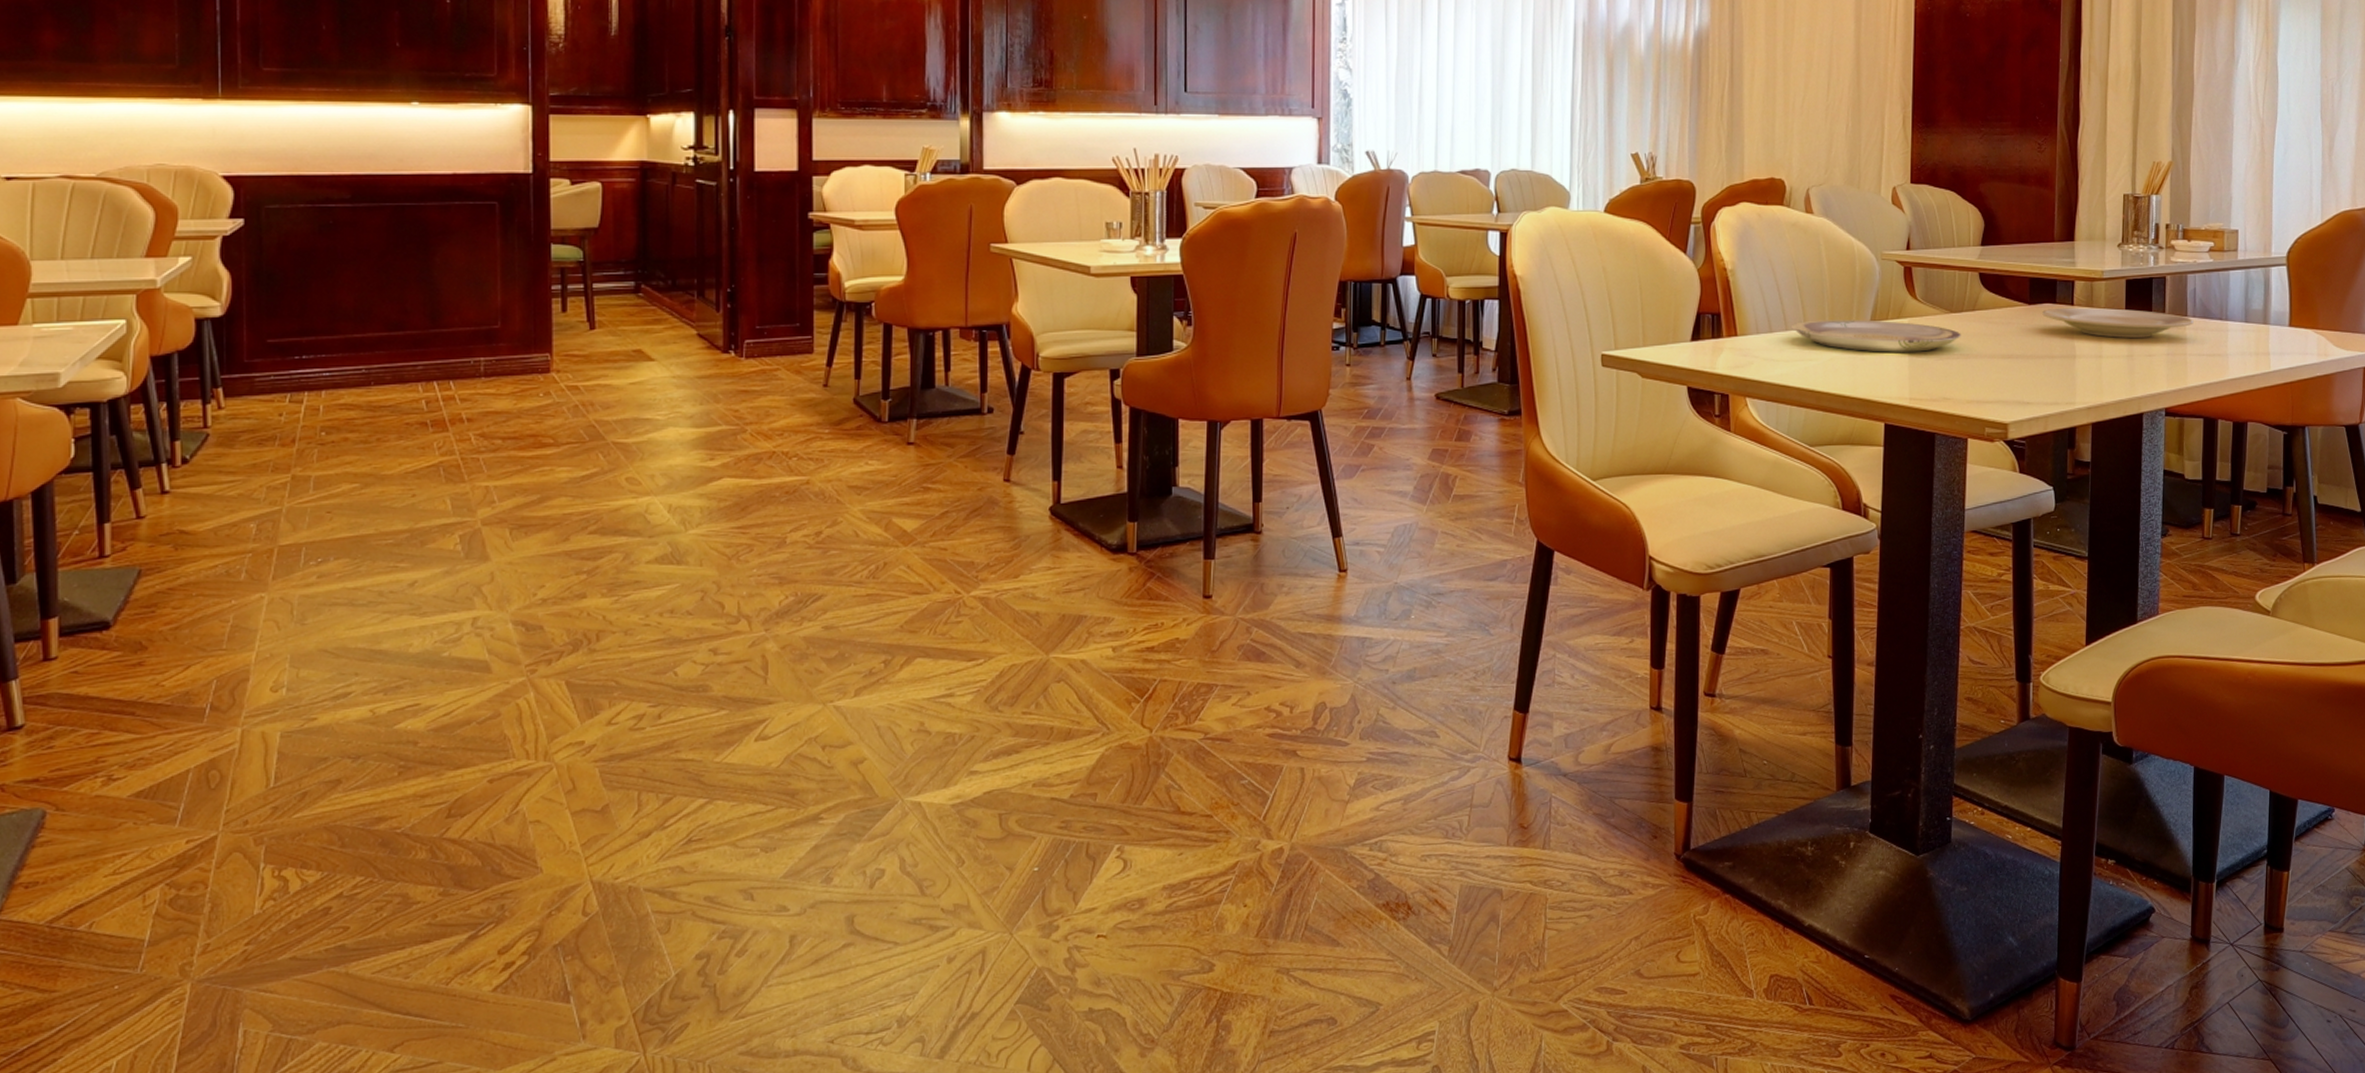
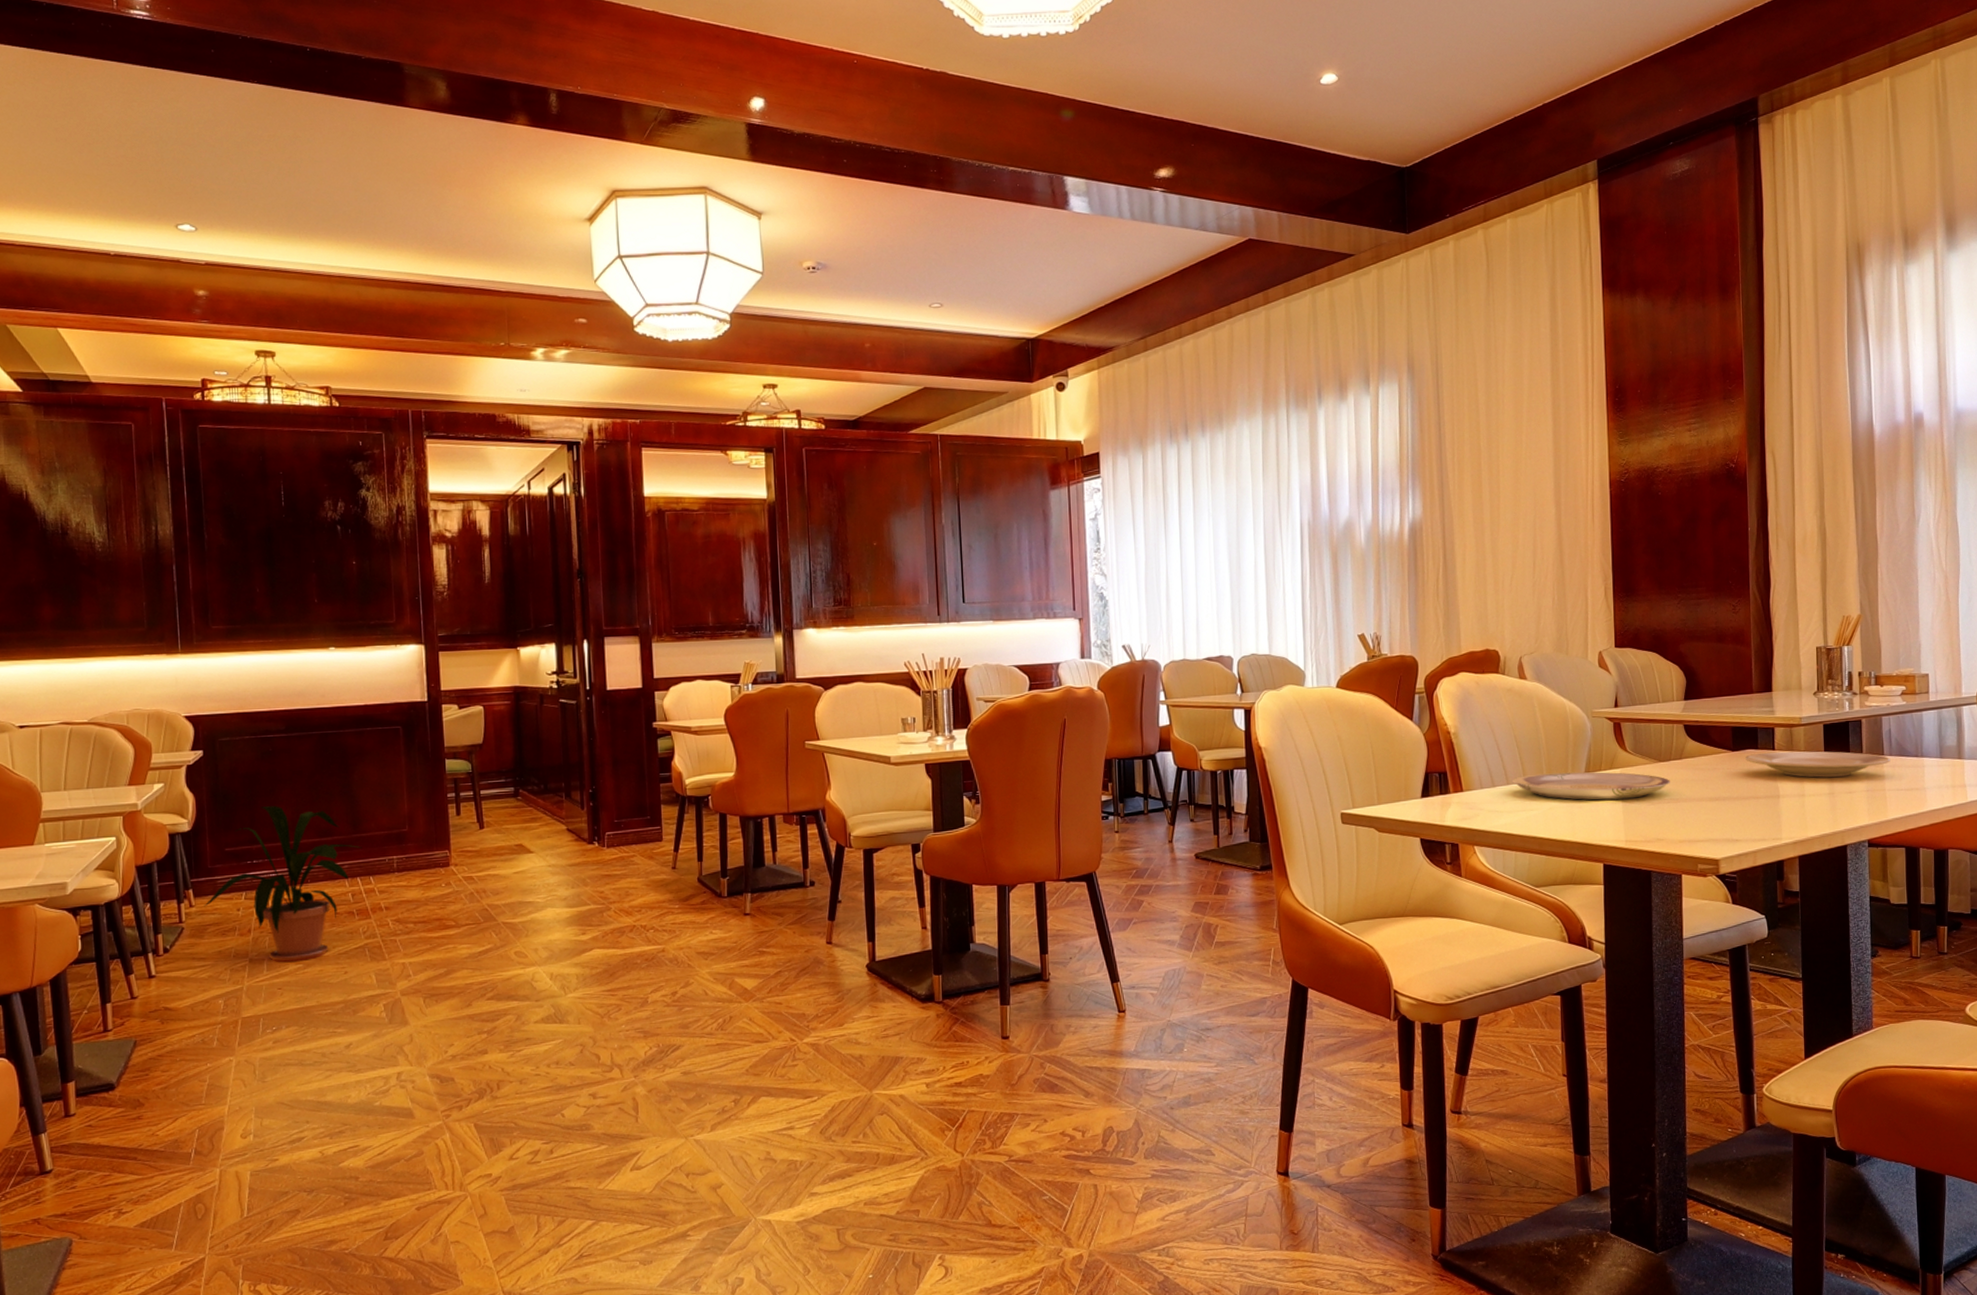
house plant: none [236,291,442,481] -> present [204,806,362,963]

